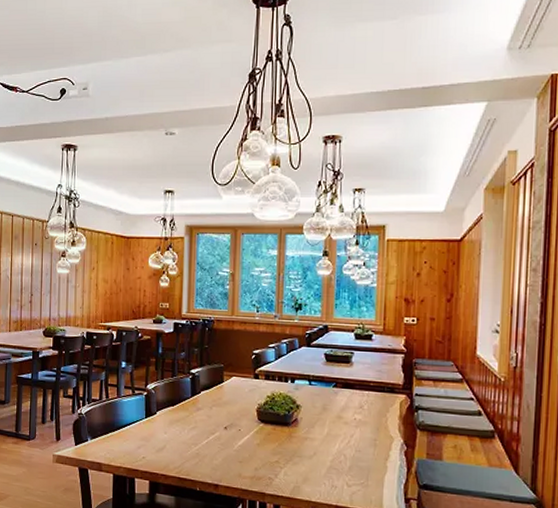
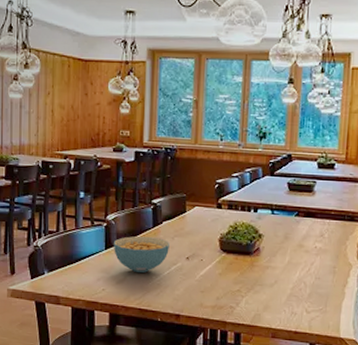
cereal bowl: none [154,405,208,442] -> present [114,236,169,273]

